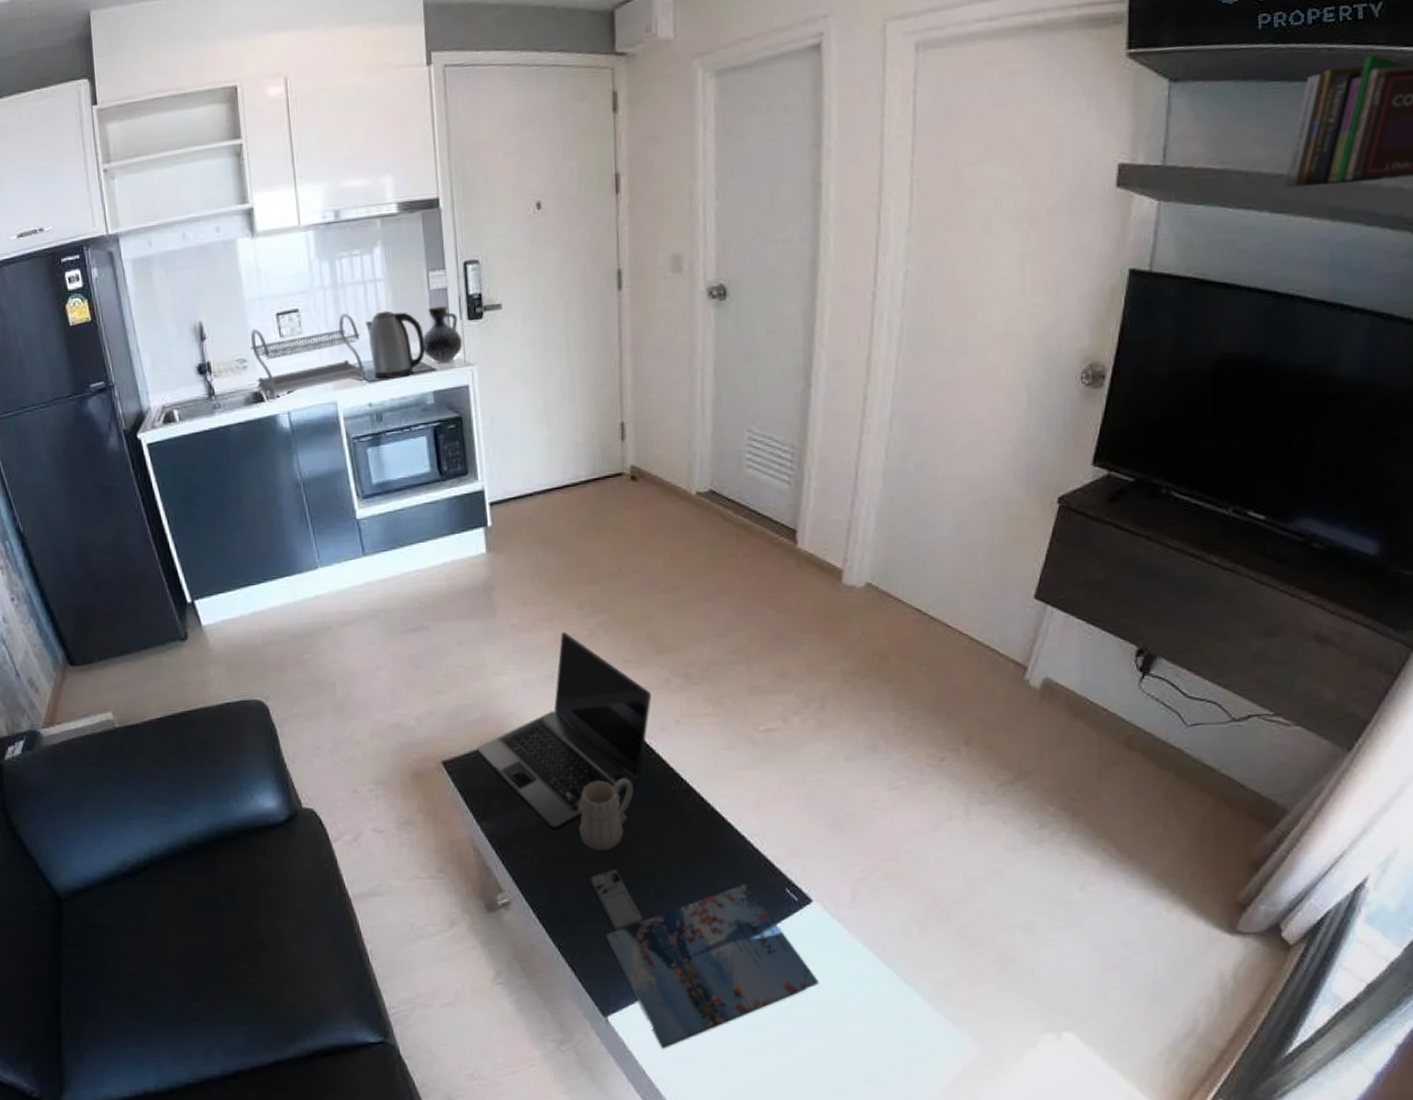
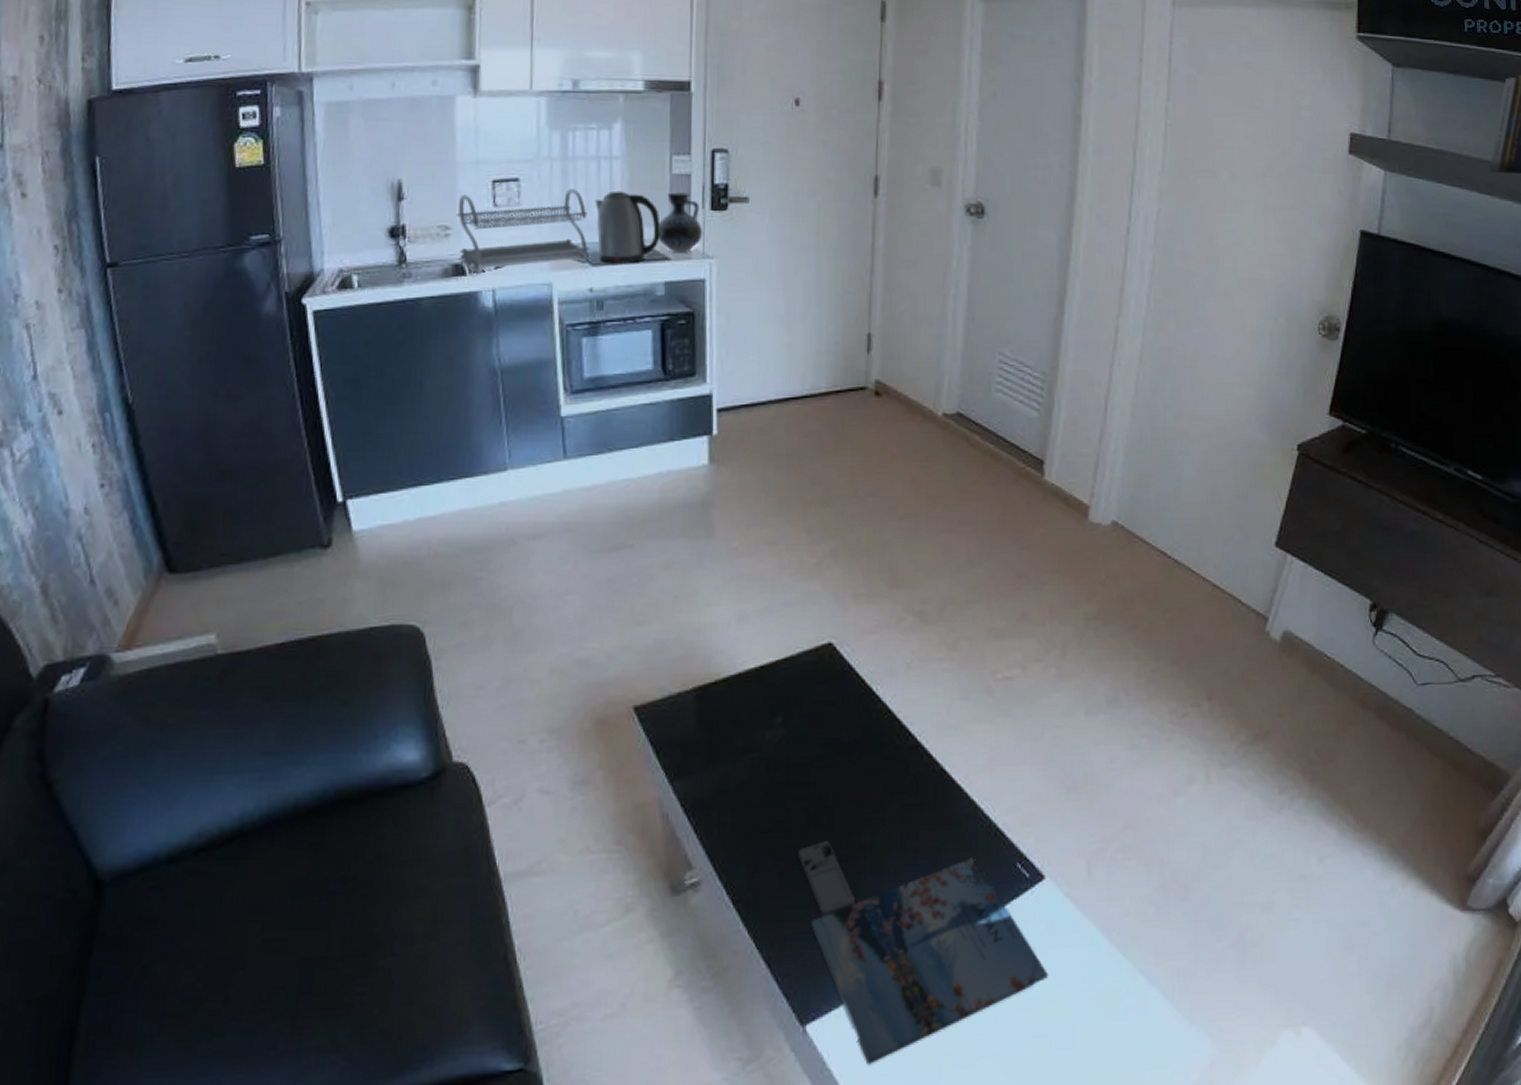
laptop: present [477,631,652,830] -> none [677,558,882,793]
mug: present [579,778,634,851] -> none [789,731,855,818]

